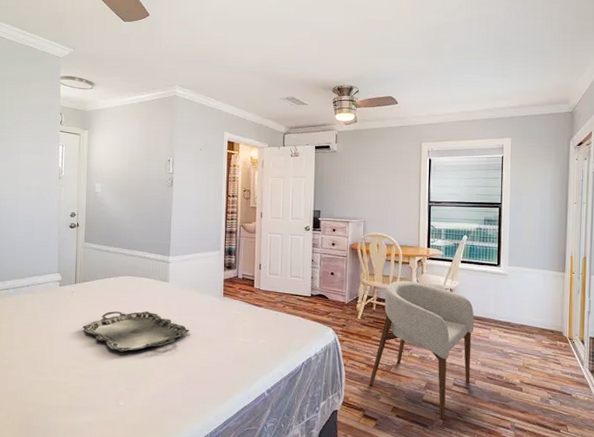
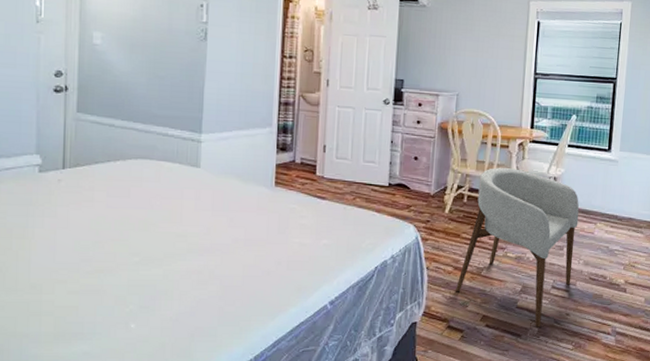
serving tray: present [83,311,190,352] -> none [75,206,229,259]

